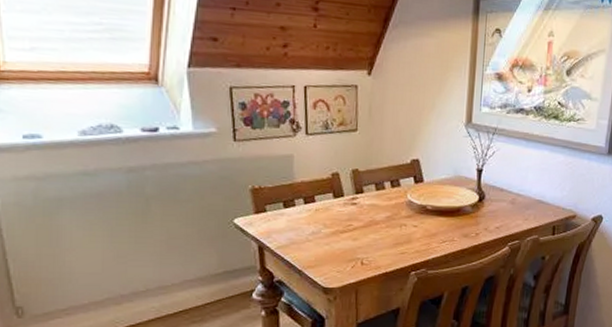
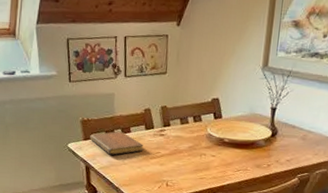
notebook: none [263,202,332,231] -> present [90,132,144,155]

